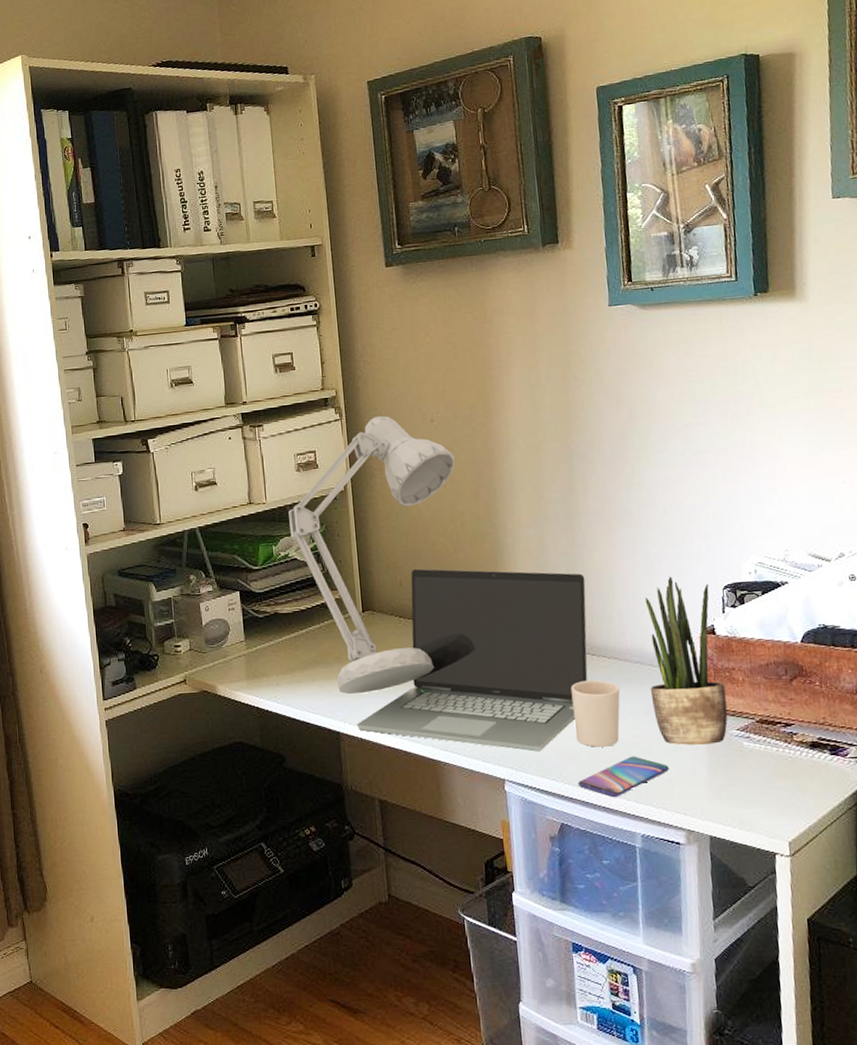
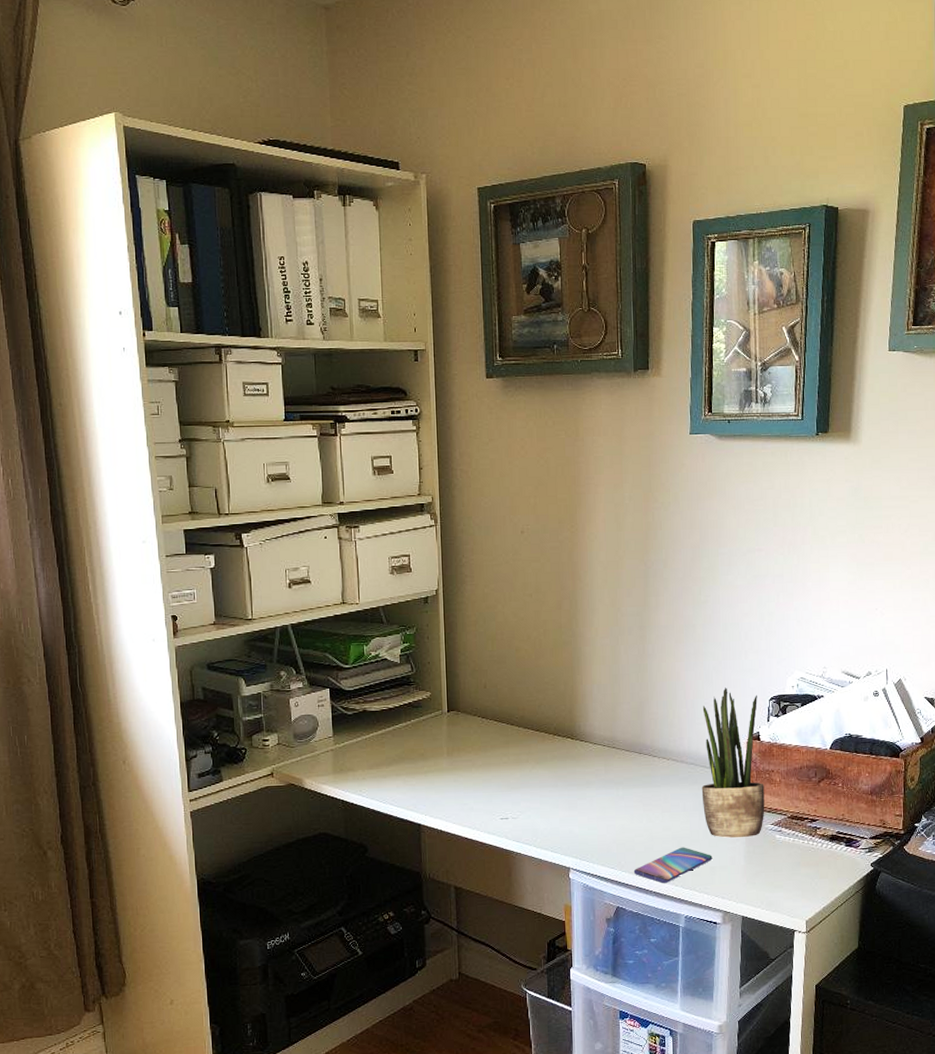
desk lamp: present [288,416,456,694] -> none [381,525,542,789]
laptop: present [356,568,588,752] -> none [437,672,652,843]
mug: present [571,680,620,747] -> none [633,779,676,839]

